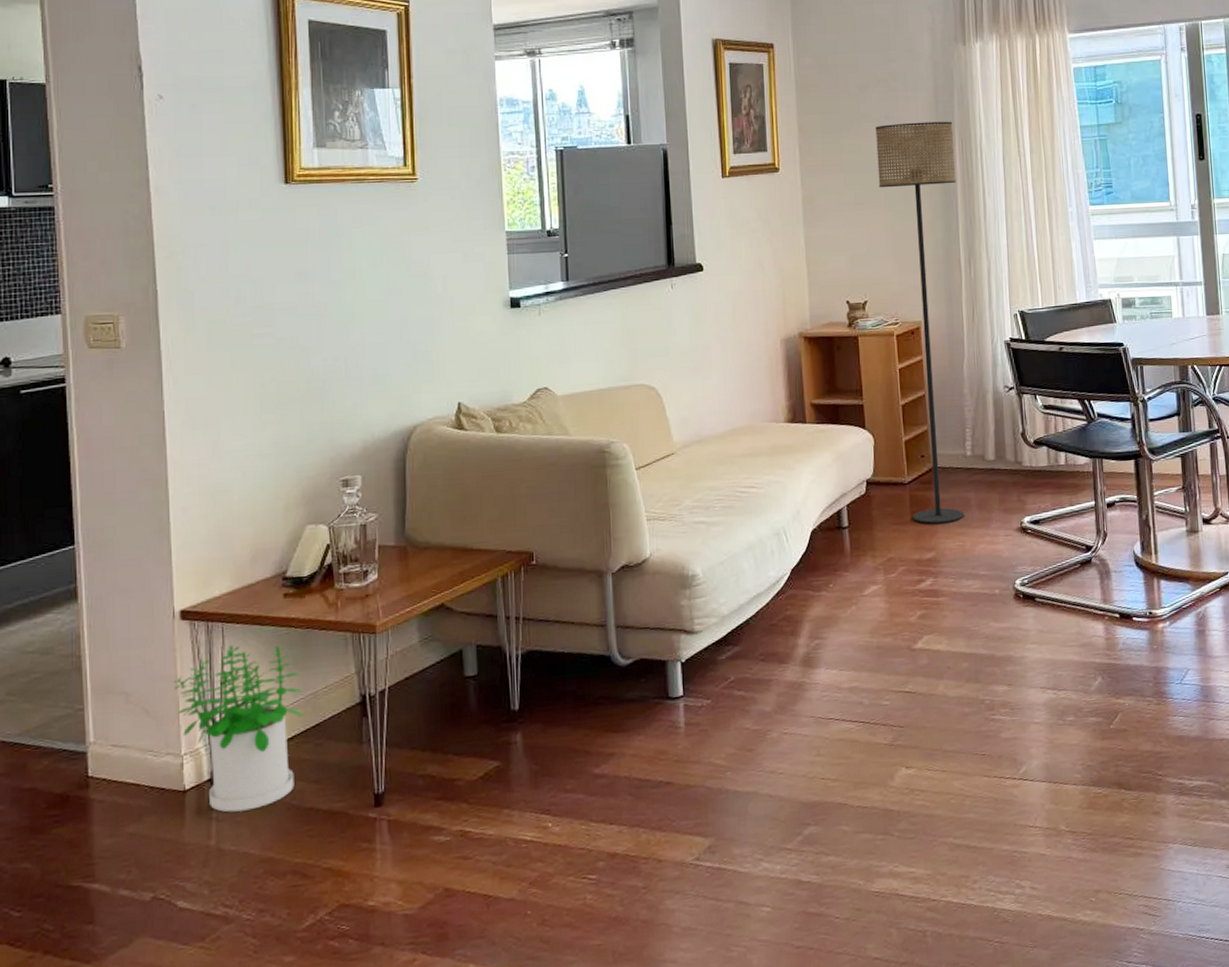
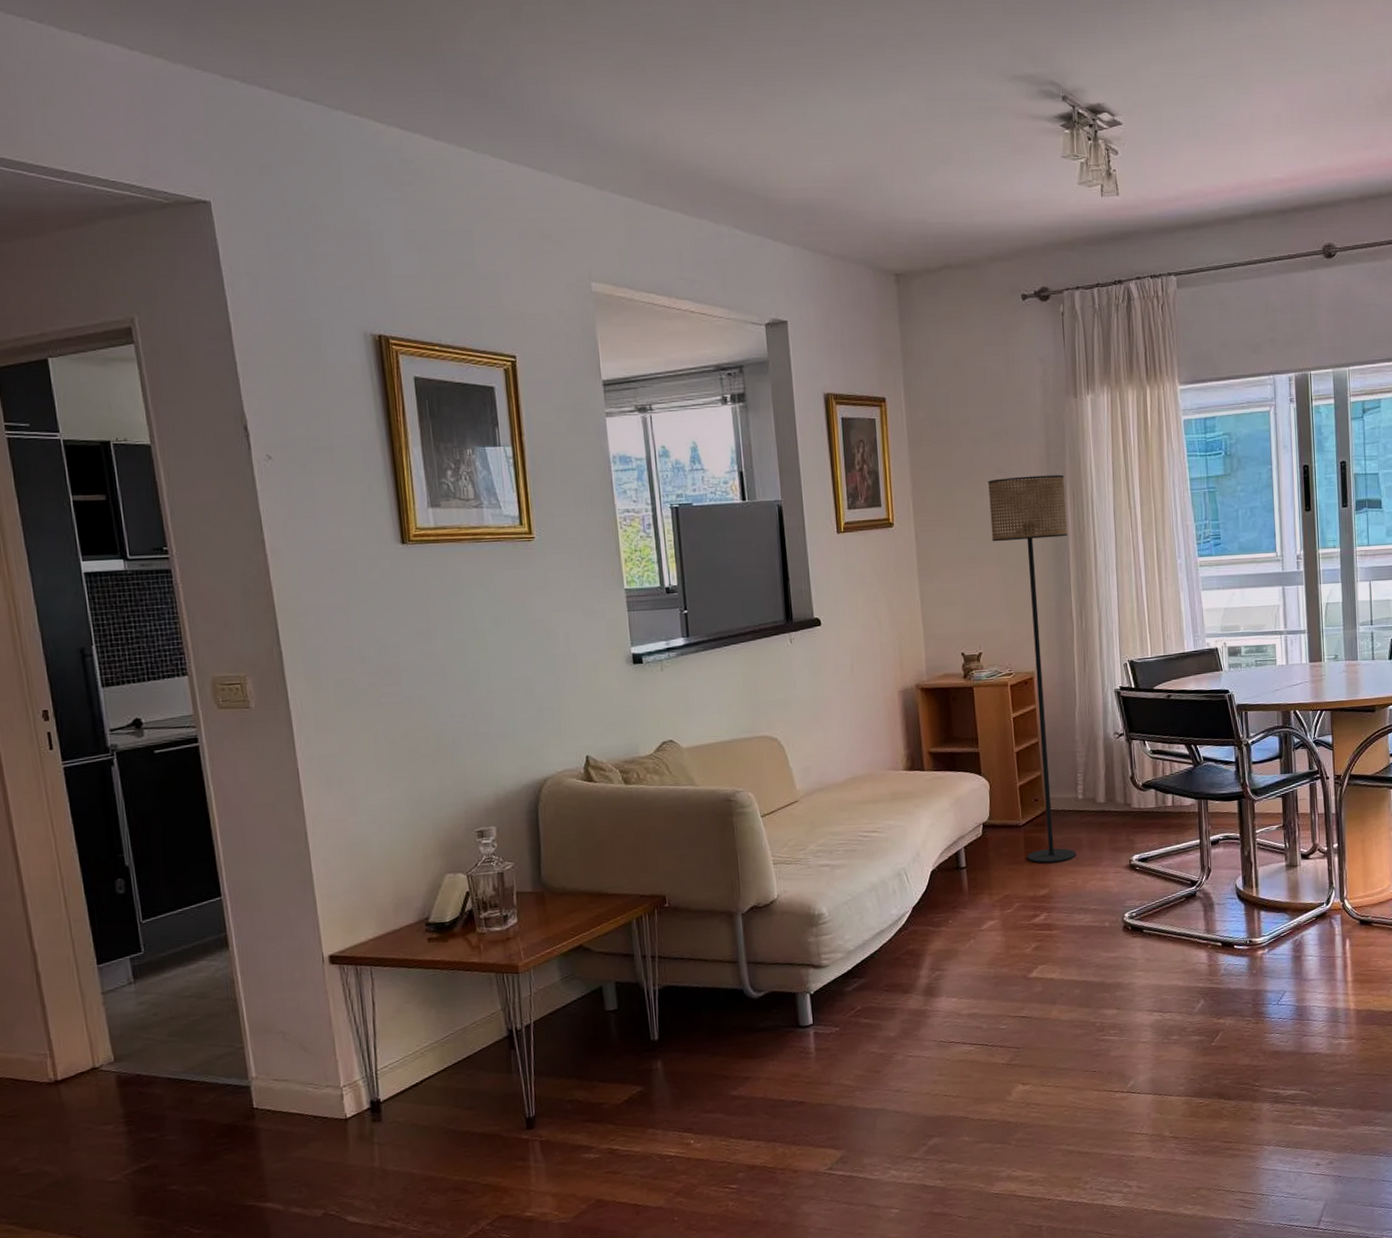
potted plant: present [173,644,304,812] -> none [327,986,455,1137]

